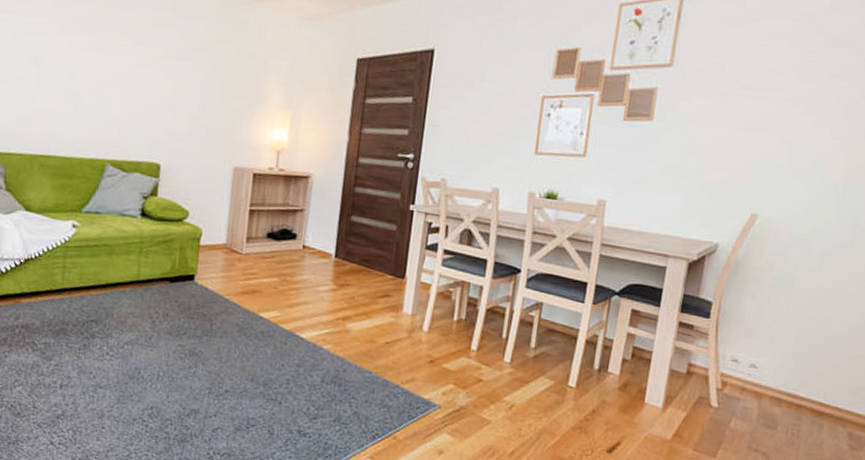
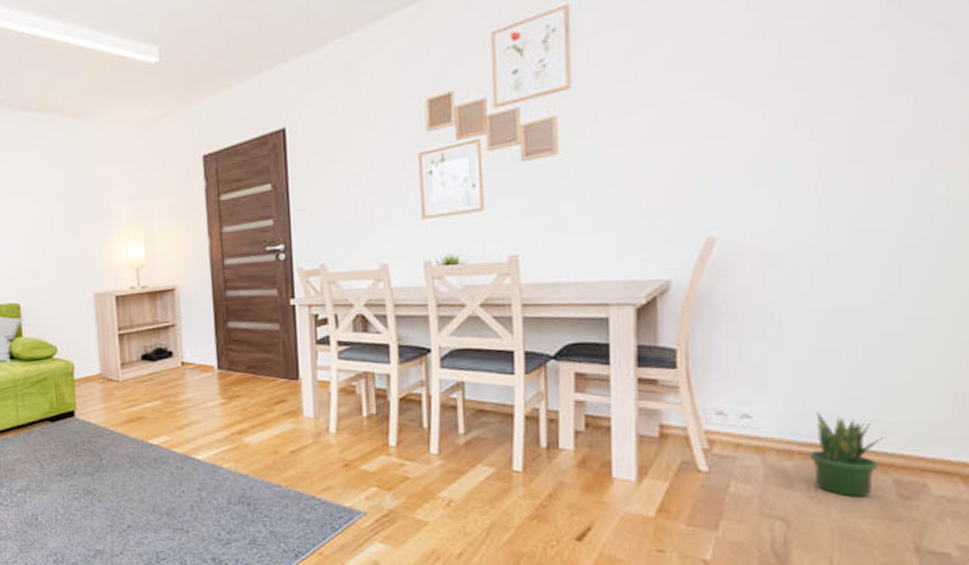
planter: none [793,370,848,444] -> present [811,411,884,497]

